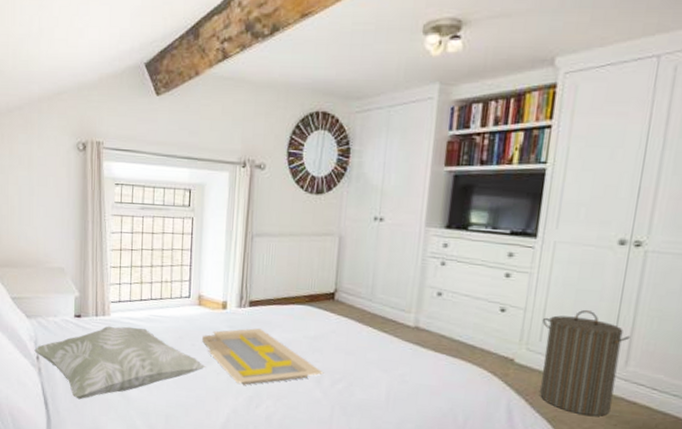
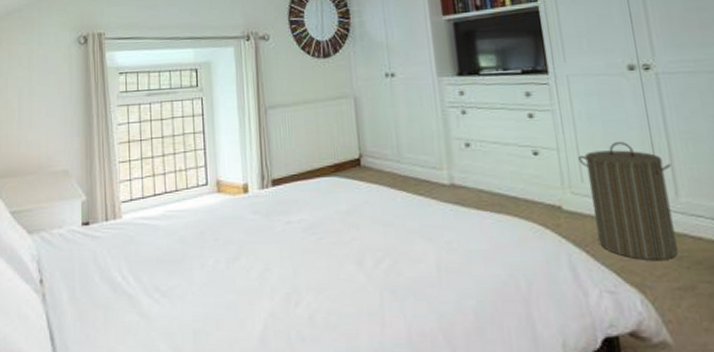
decorative pillow: present [34,326,206,400] -> none [37,227,233,328]
serving tray: present [202,328,324,385] -> none [226,210,364,280]

